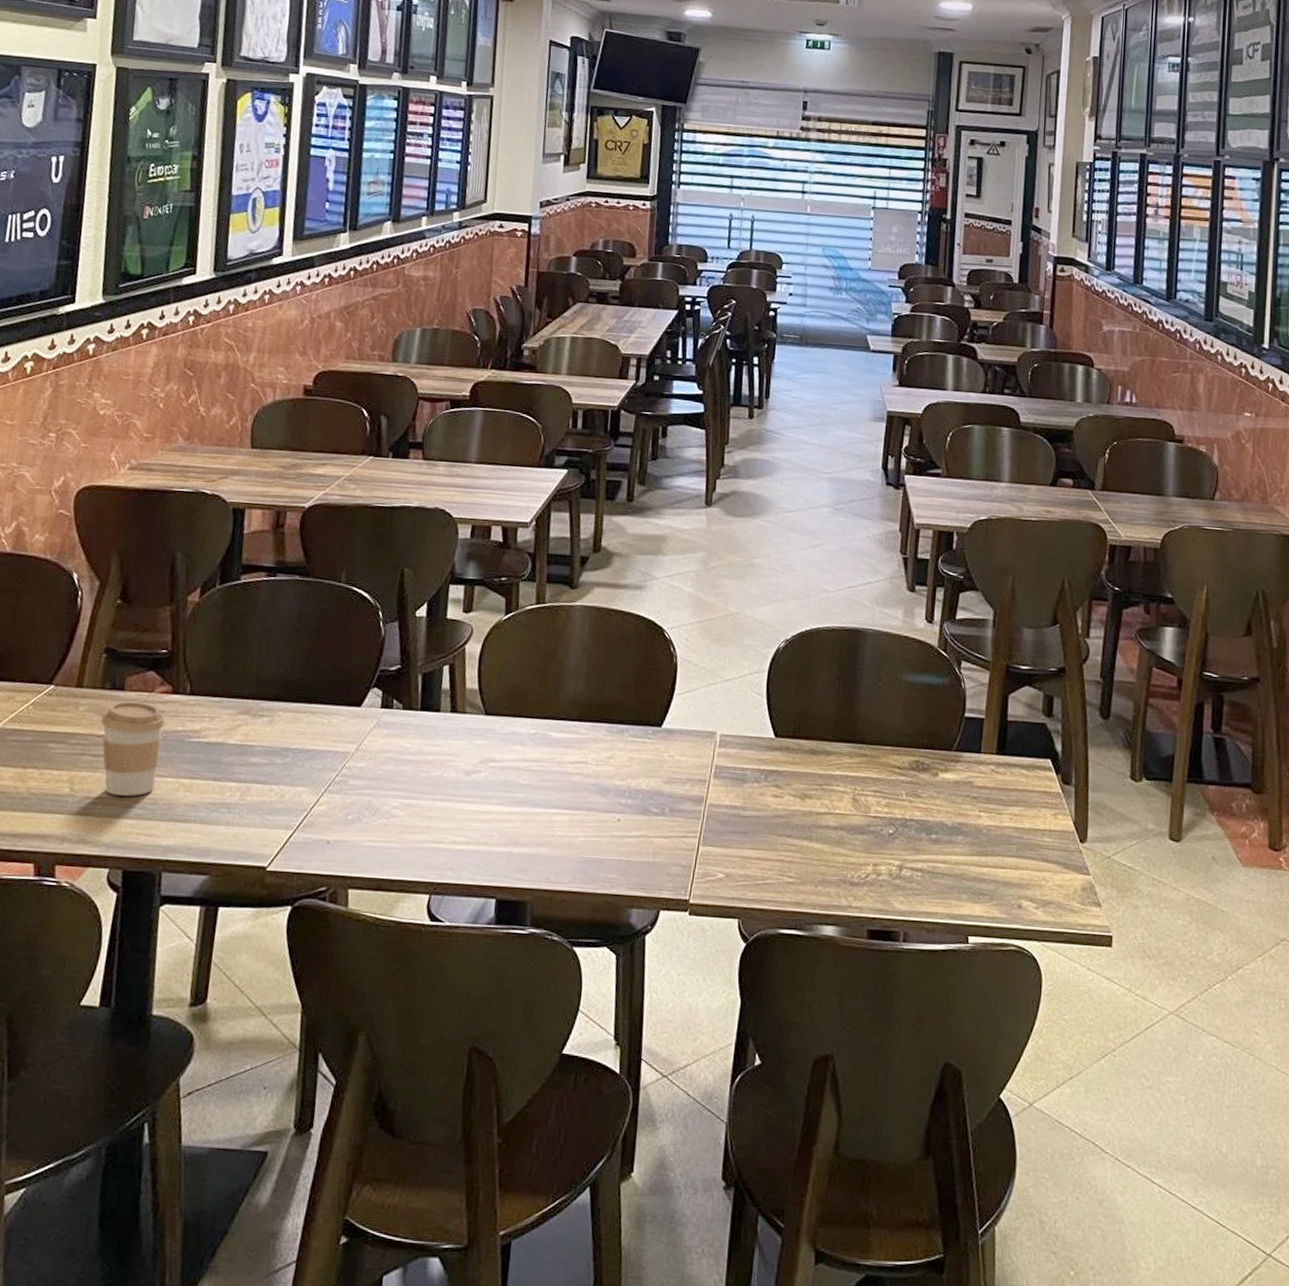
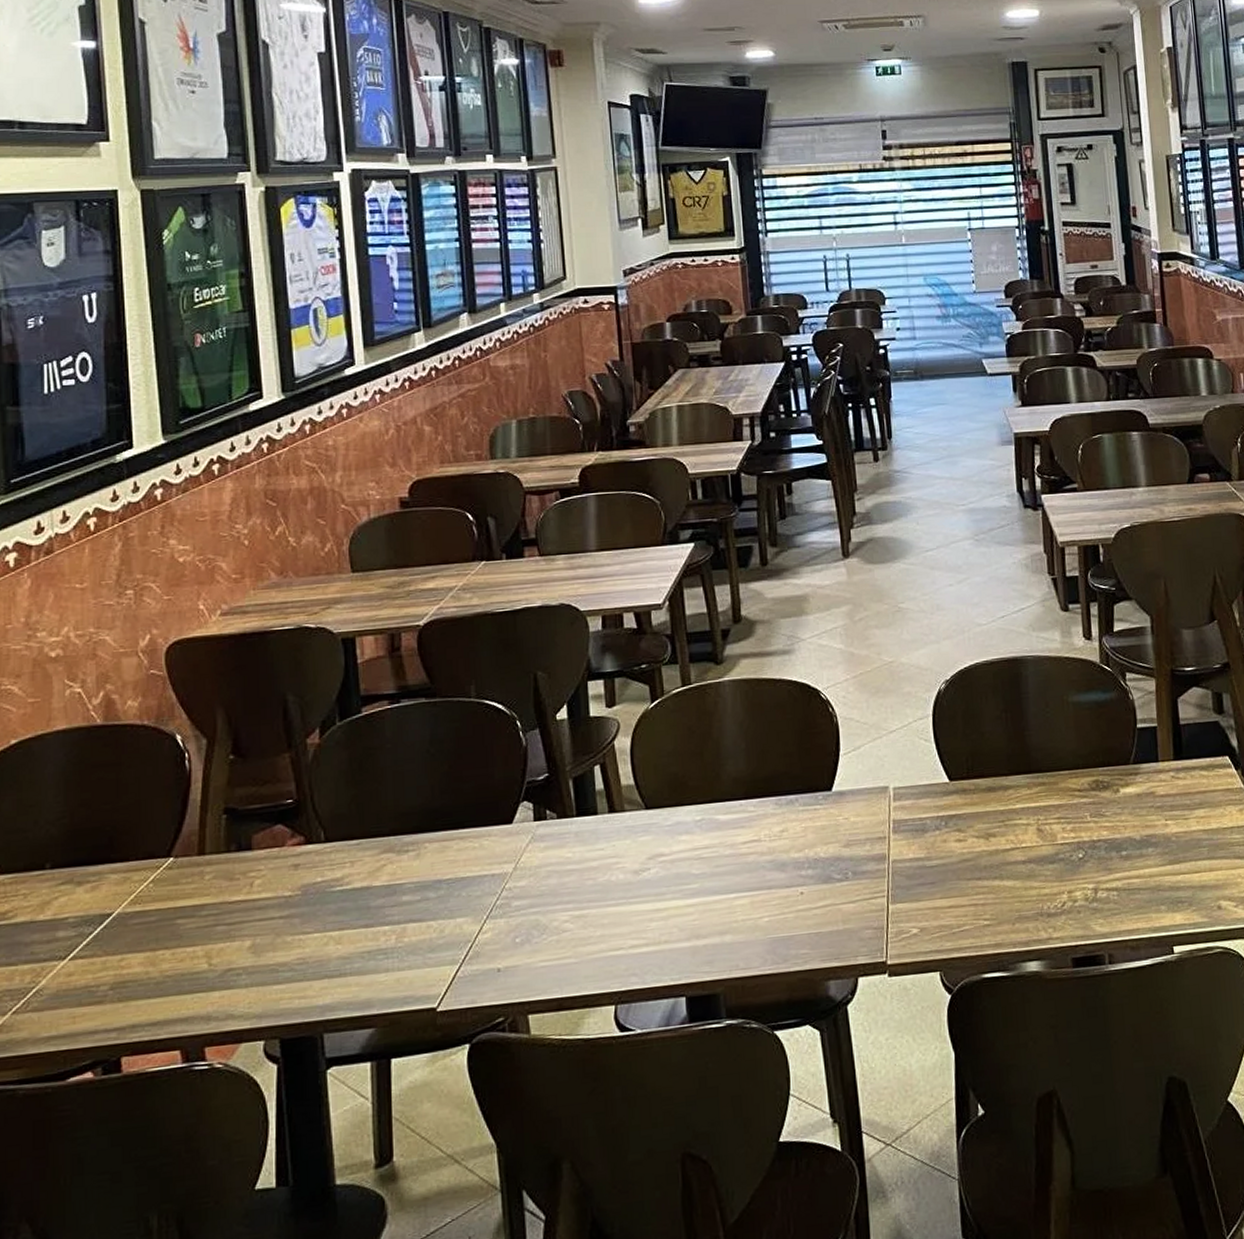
coffee cup: present [101,701,166,796] -> none [231,858,304,962]

